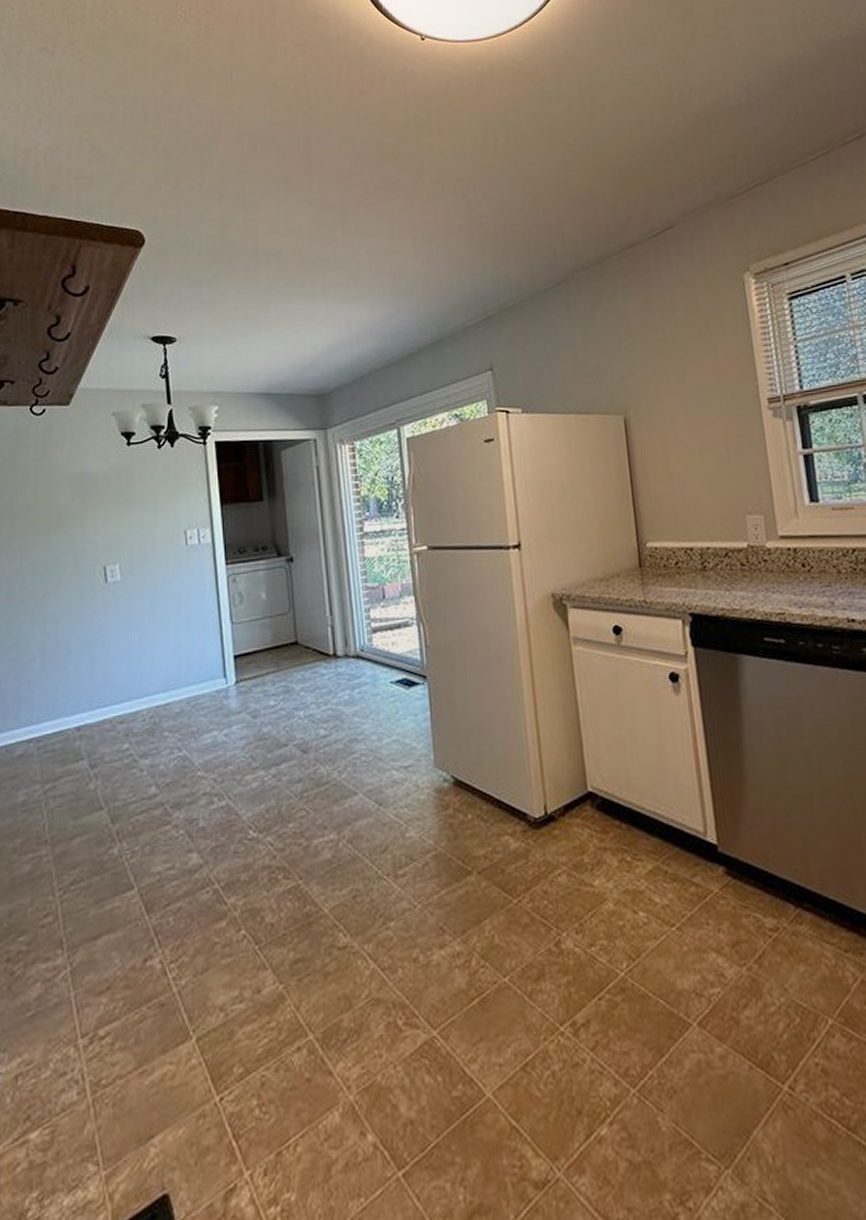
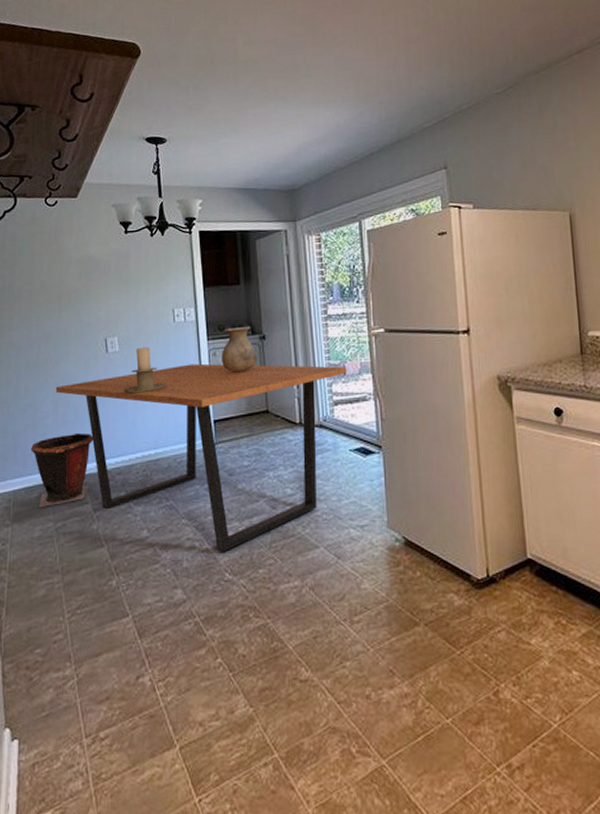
waste bin: none [13,677,90,769] -> present [31,432,94,508]
dining table: none [43,589,387,806] -> present [55,363,347,552]
candle holder: none [126,574,179,629] -> present [123,347,168,394]
vase: none [243,547,284,601] -> present [222,326,257,373]

